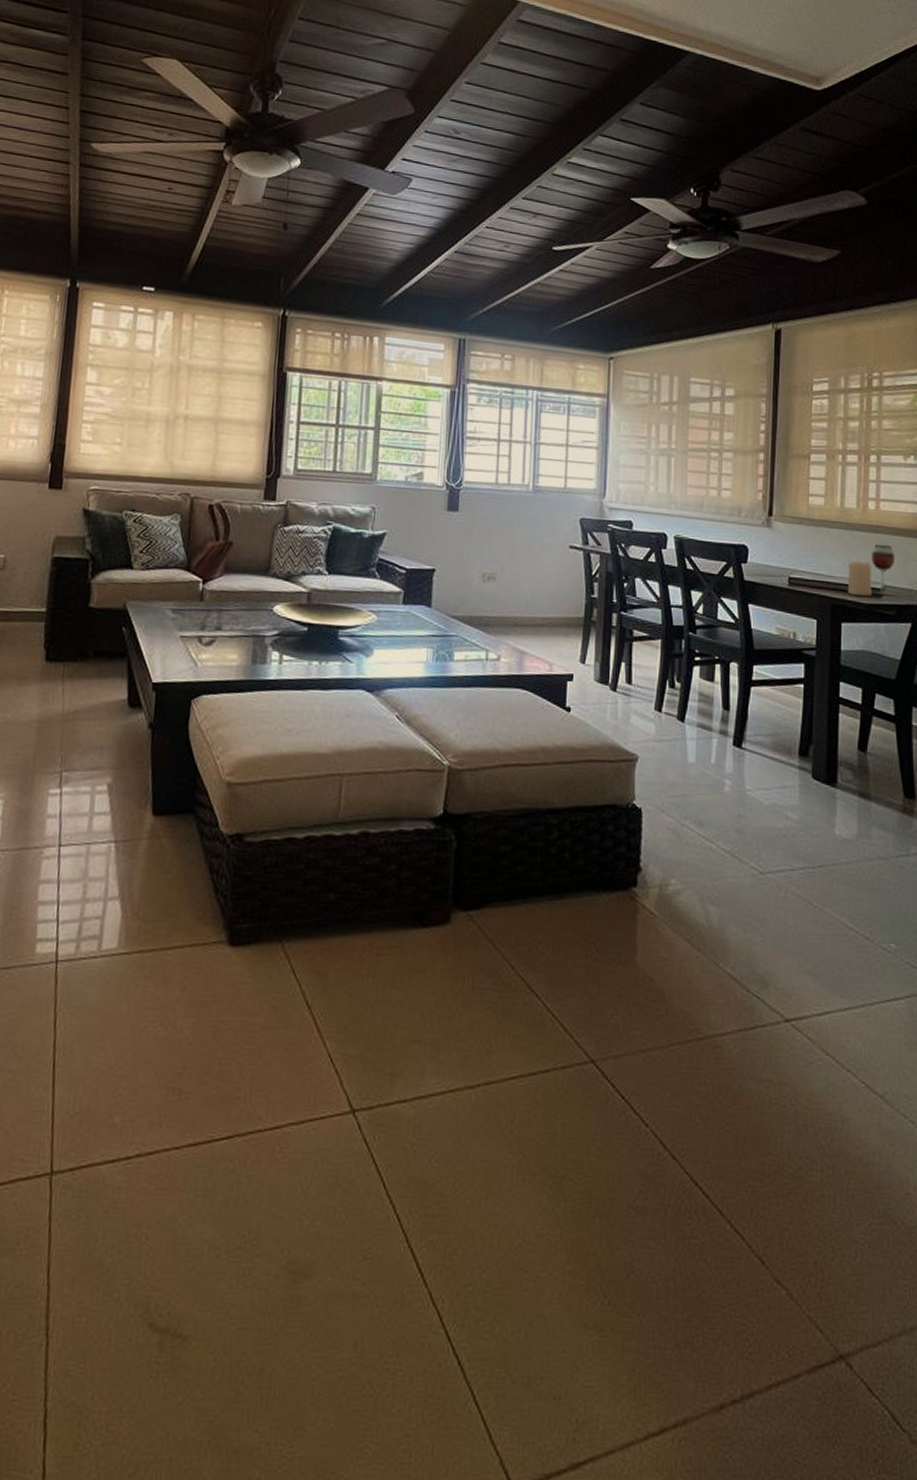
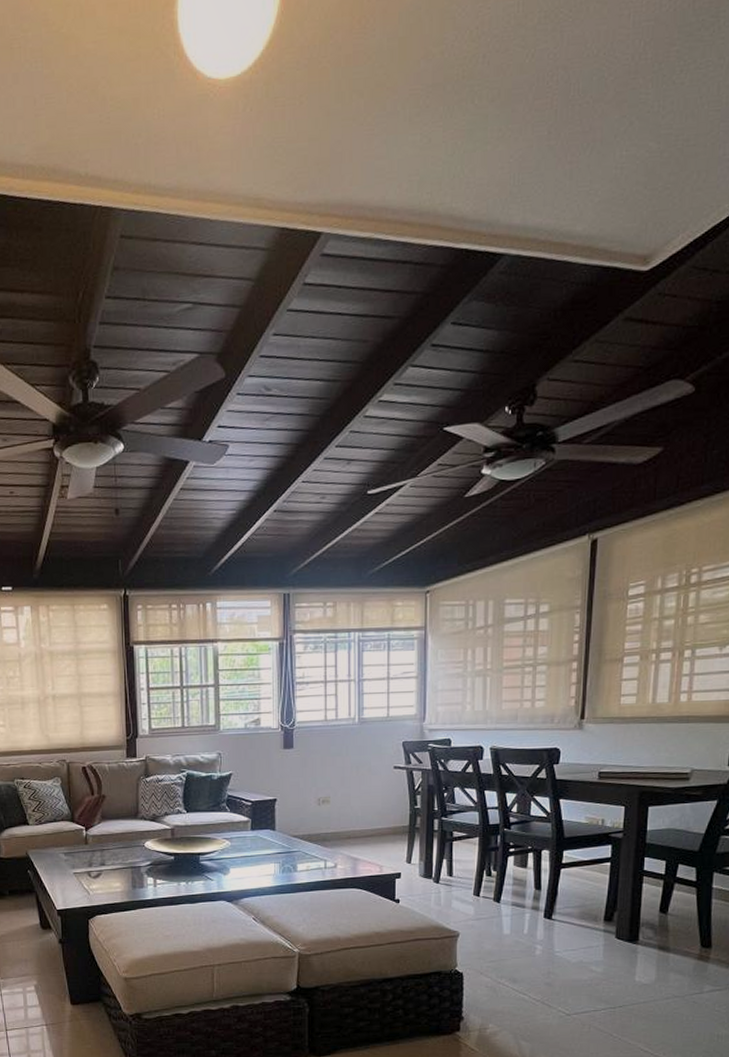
candle: present [847,560,871,598] -> none [655,750,680,782]
wineglass: present [871,544,896,596] -> none [681,732,705,779]

